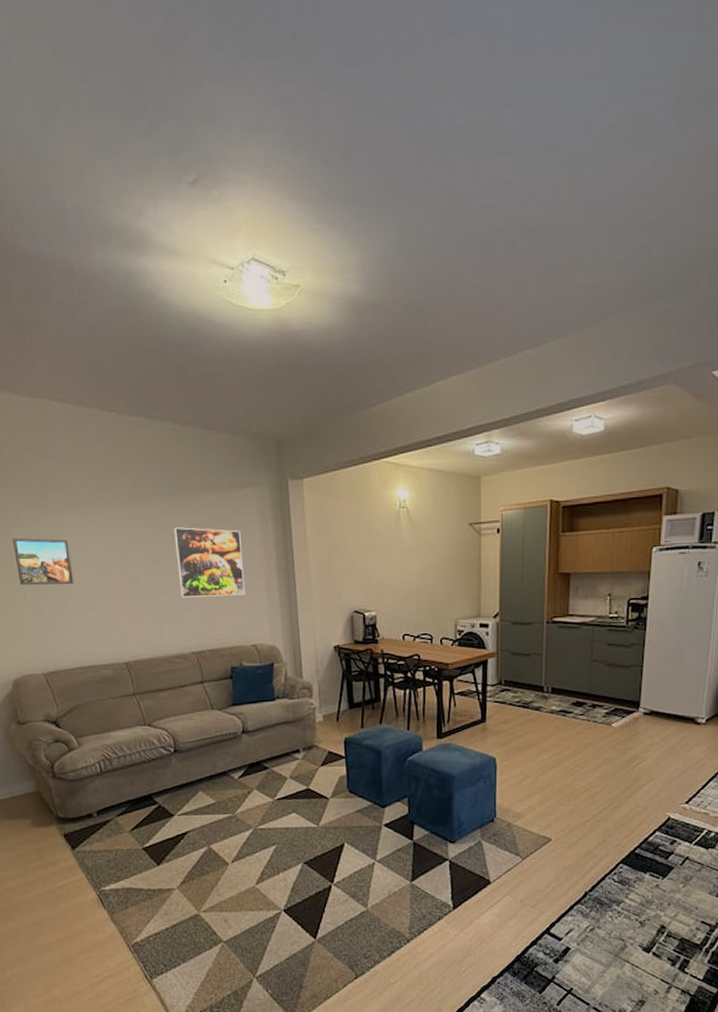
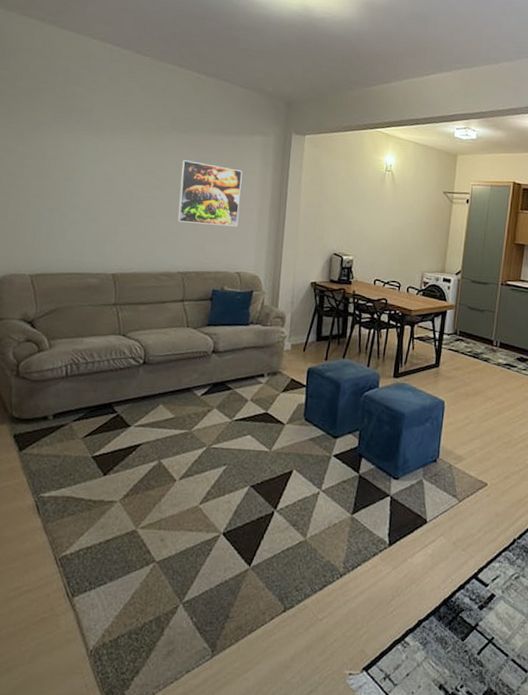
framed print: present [13,537,74,586] -> none [26,148,82,197]

